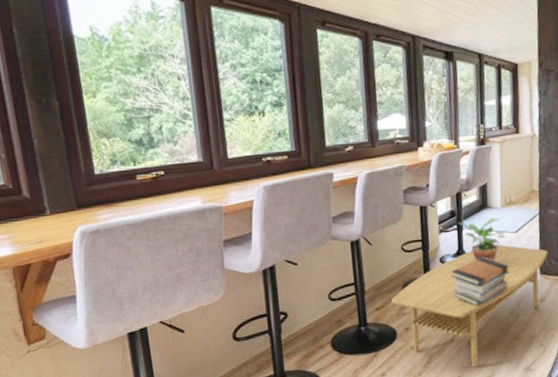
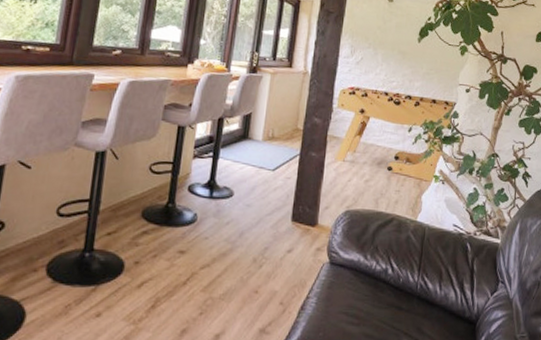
coffee table: present [391,244,548,367] -> none [126,181,303,320]
book stack: present [451,257,509,306] -> none [196,192,261,247]
potted plant: present [458,217,506,262] -> none [215,149,262,199]

